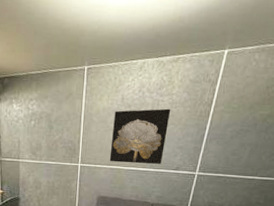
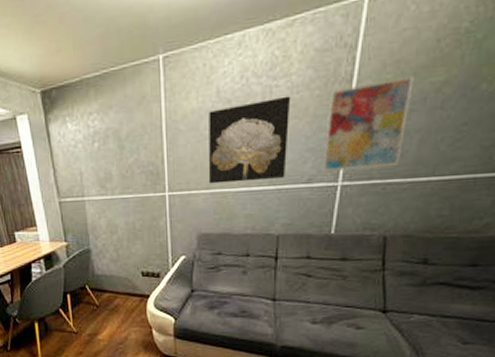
wall art: none [186,107,251,167] -> present [322,75,414,172]

